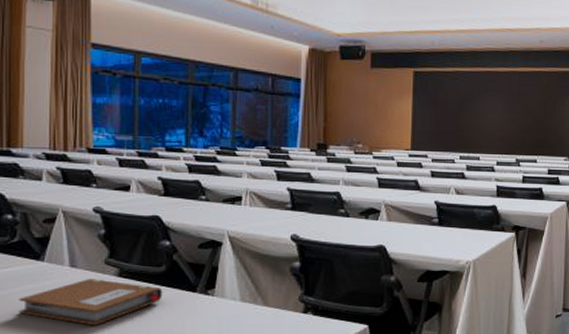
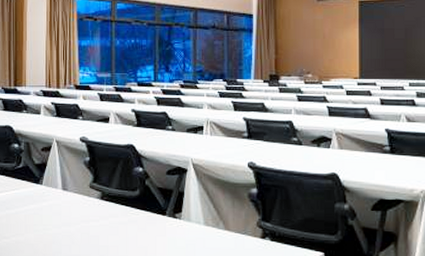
notebook: present [18,279,163,326] -> none [23,201,137,244]

